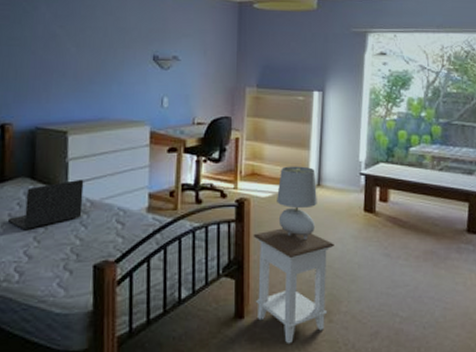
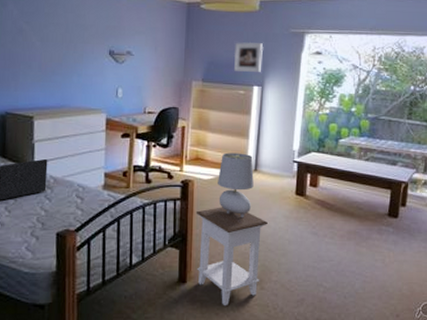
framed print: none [291,43,323,77] -> present [233,41,264,73]

